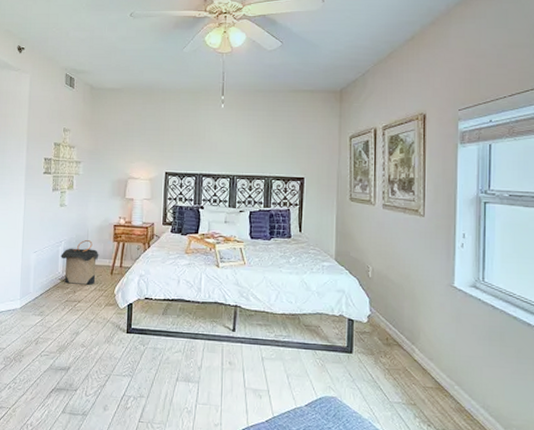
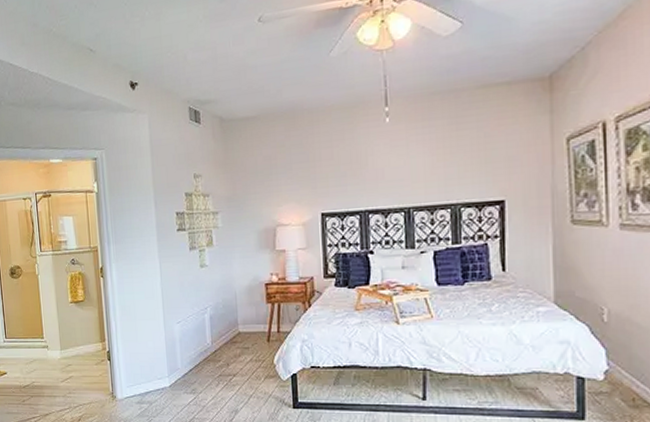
laundry hamper: present [61,240,99,285] -> none [207,304,252,356]

